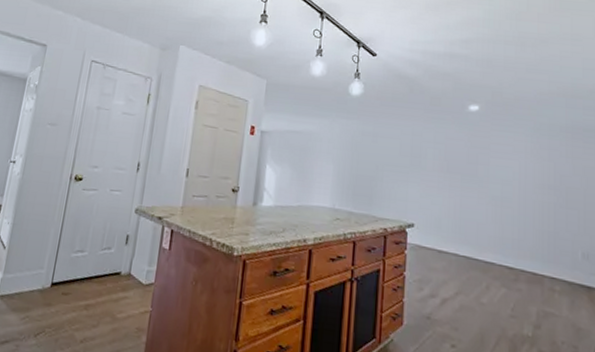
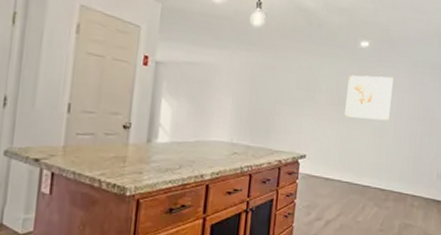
wall art: none [456,140,512,190] -> present [344,75,393,121]

